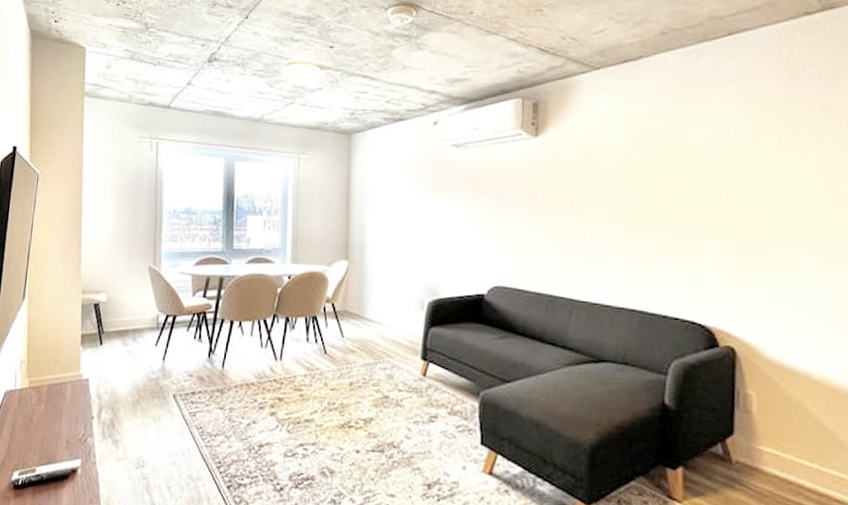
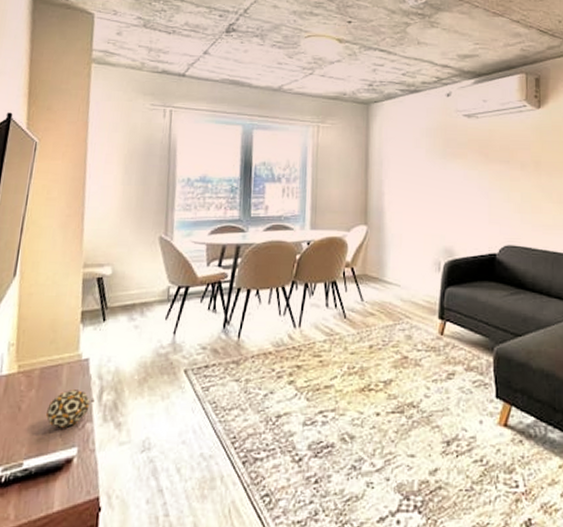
decorative ball: none [53,406,91,441] -> present [45,390,90,428]

